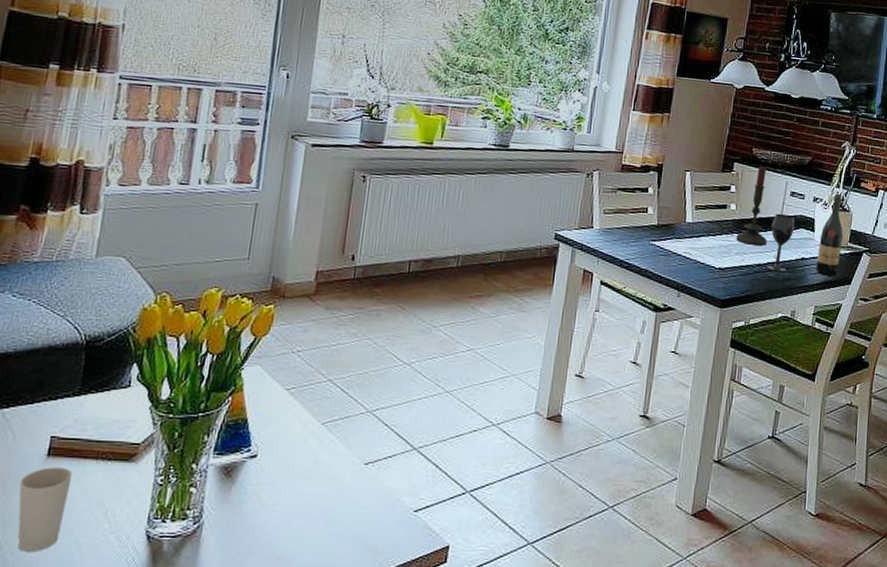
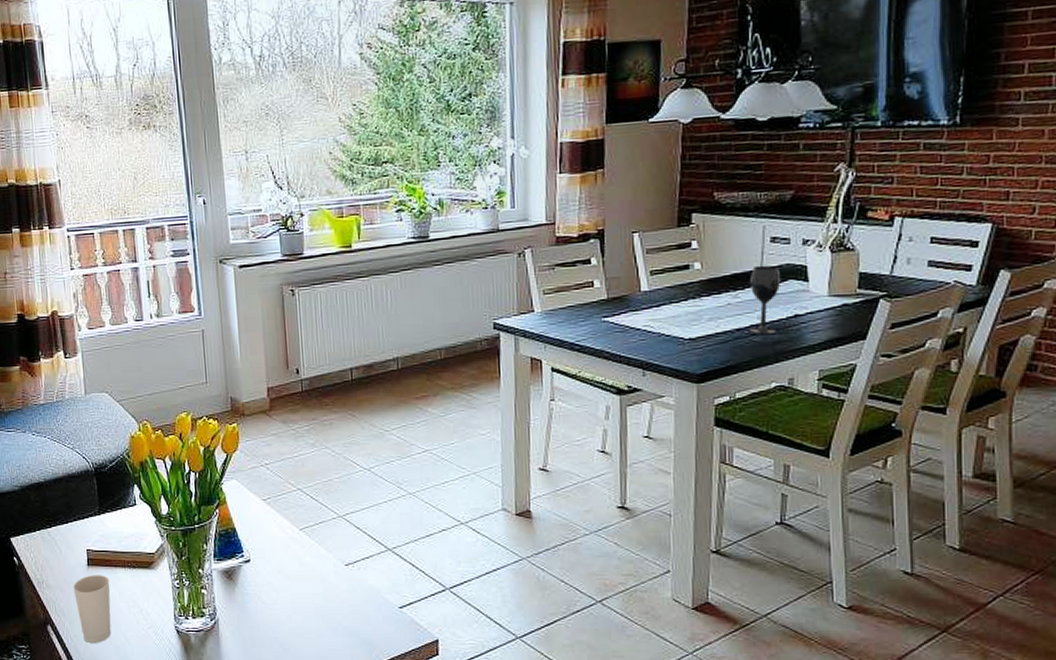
candle: present [736,165,767,246] -> none [706,211,746,307]
wine bottle: present [816,193,844,276] -> none [815,230,850,333]

